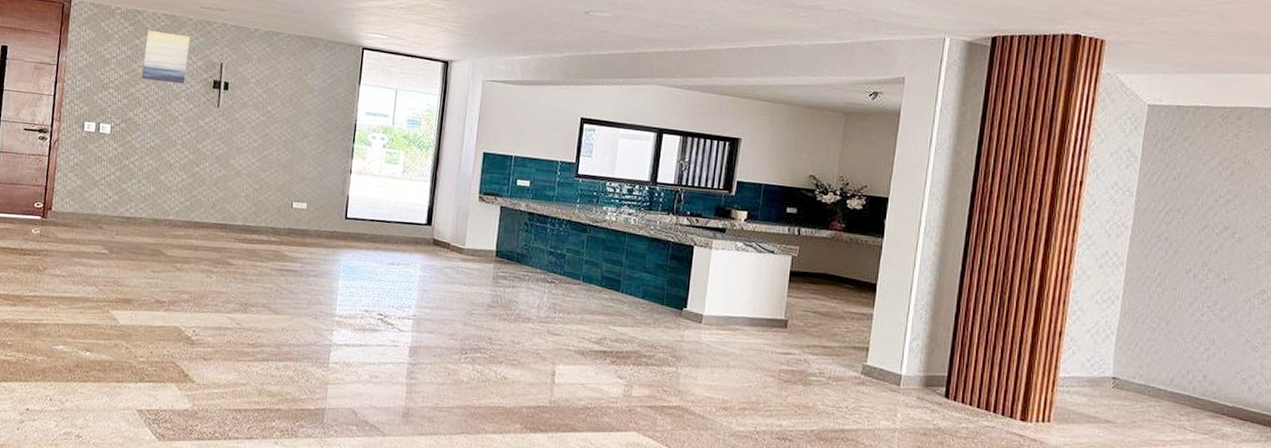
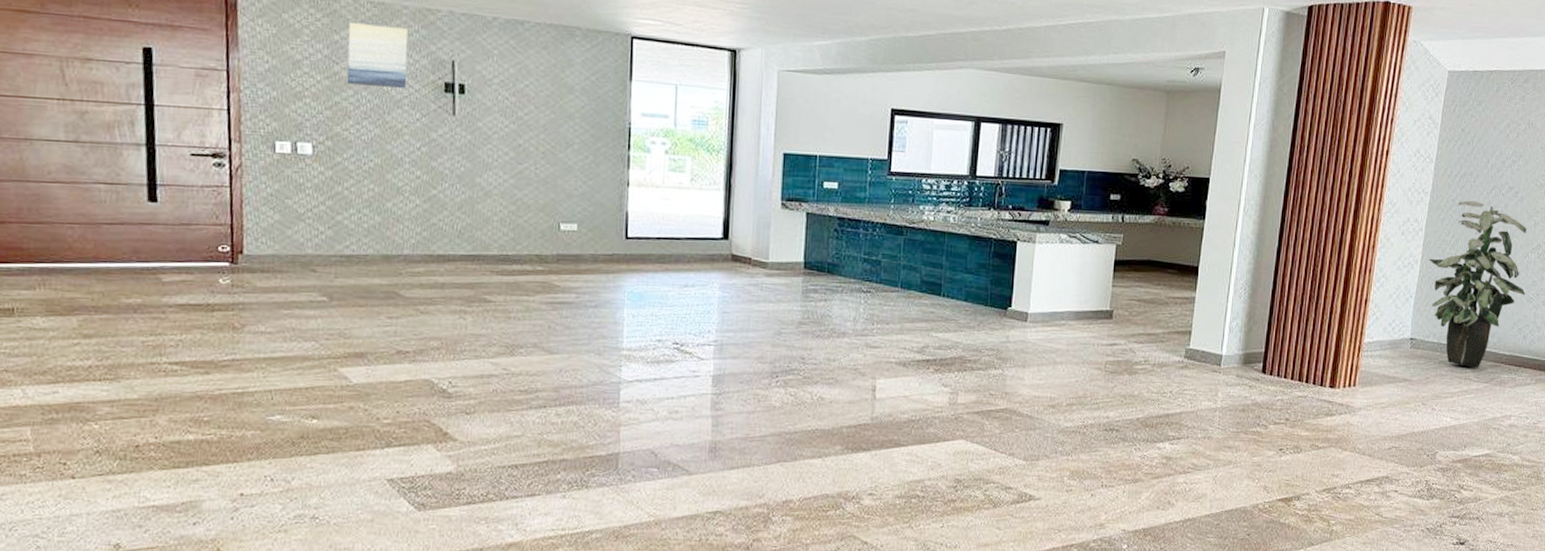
indoor plant: none [1132,237,1249,417] -> present [1429,200,1527,368]

